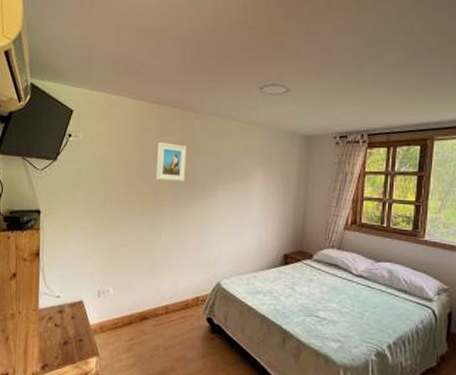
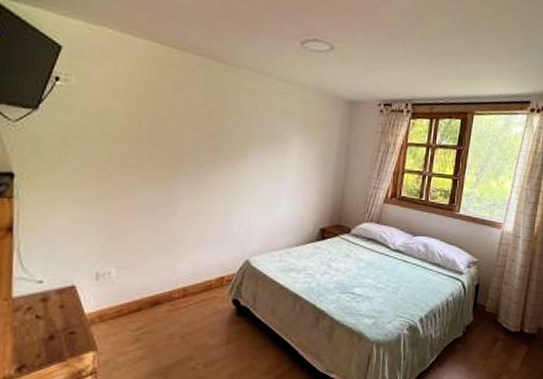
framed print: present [156,143,187,182] -> none [174,96,213,145]

